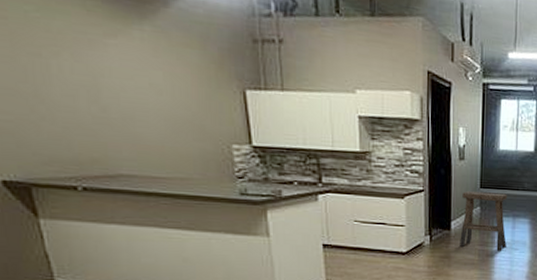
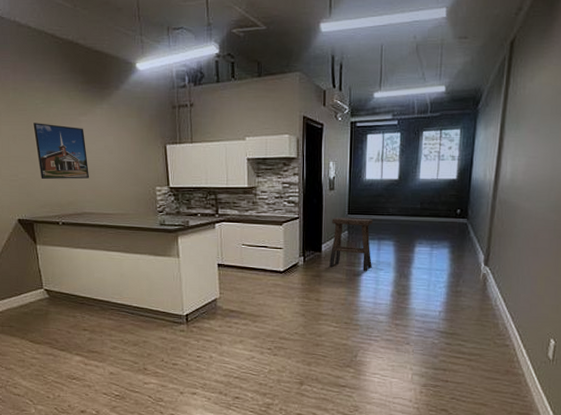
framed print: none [21,39,127,128] -> present [33,123,90,180]

